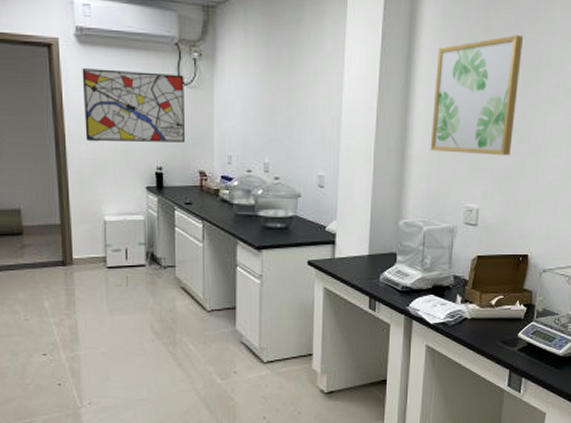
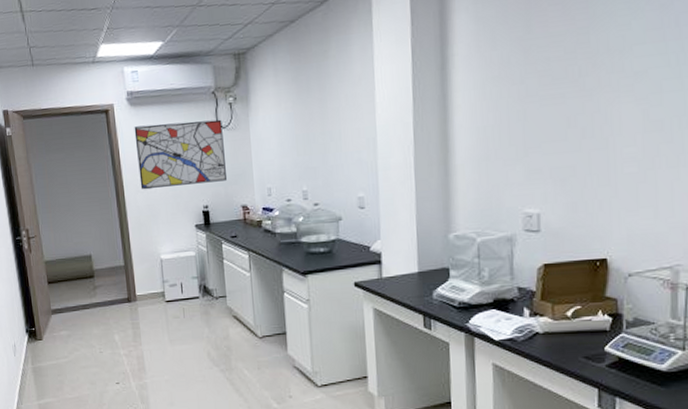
wall art: present [430,35,523,156] -> none [474,24,574,159]

